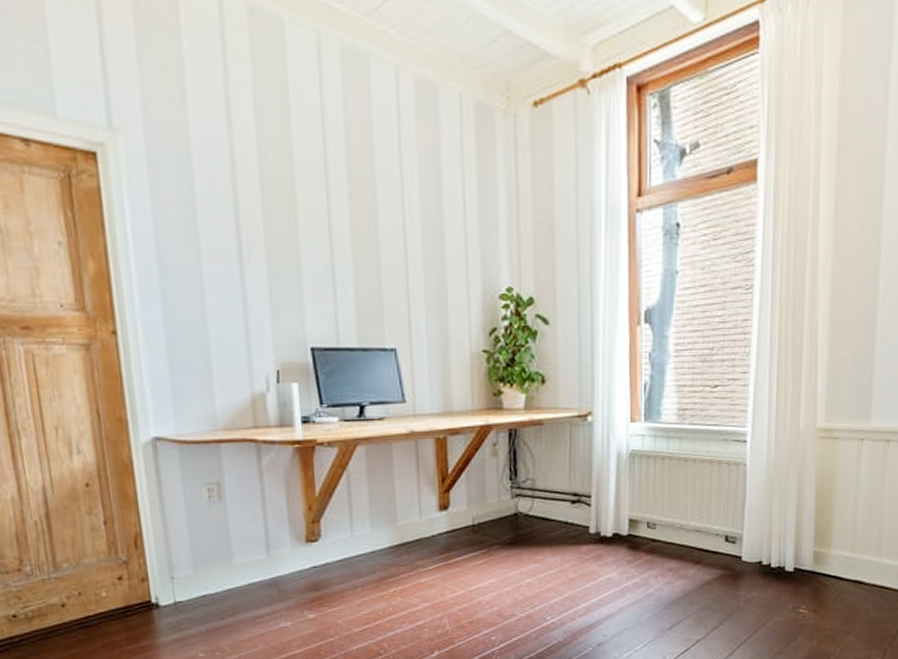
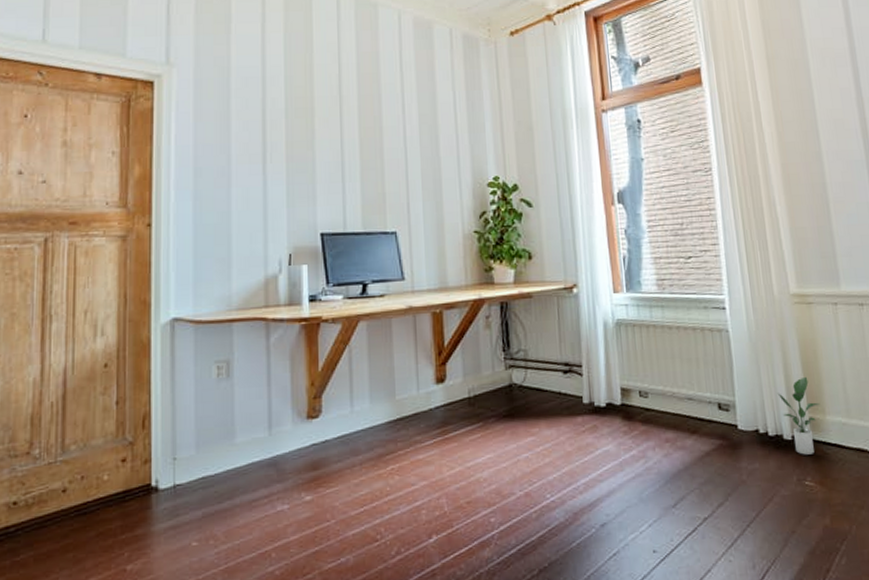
potted plant: none [786,511,826,586] -> present [777,376,820,455]

